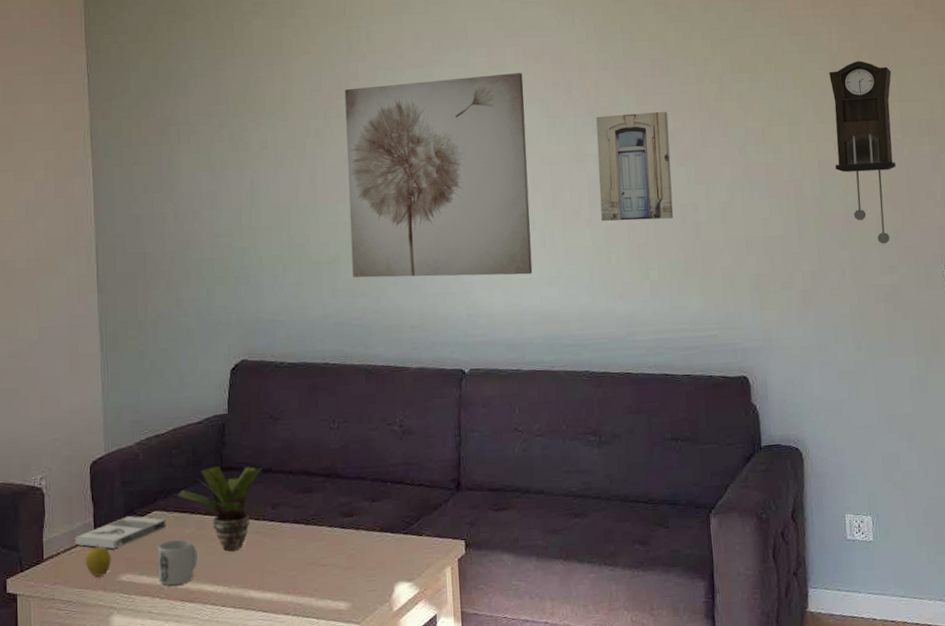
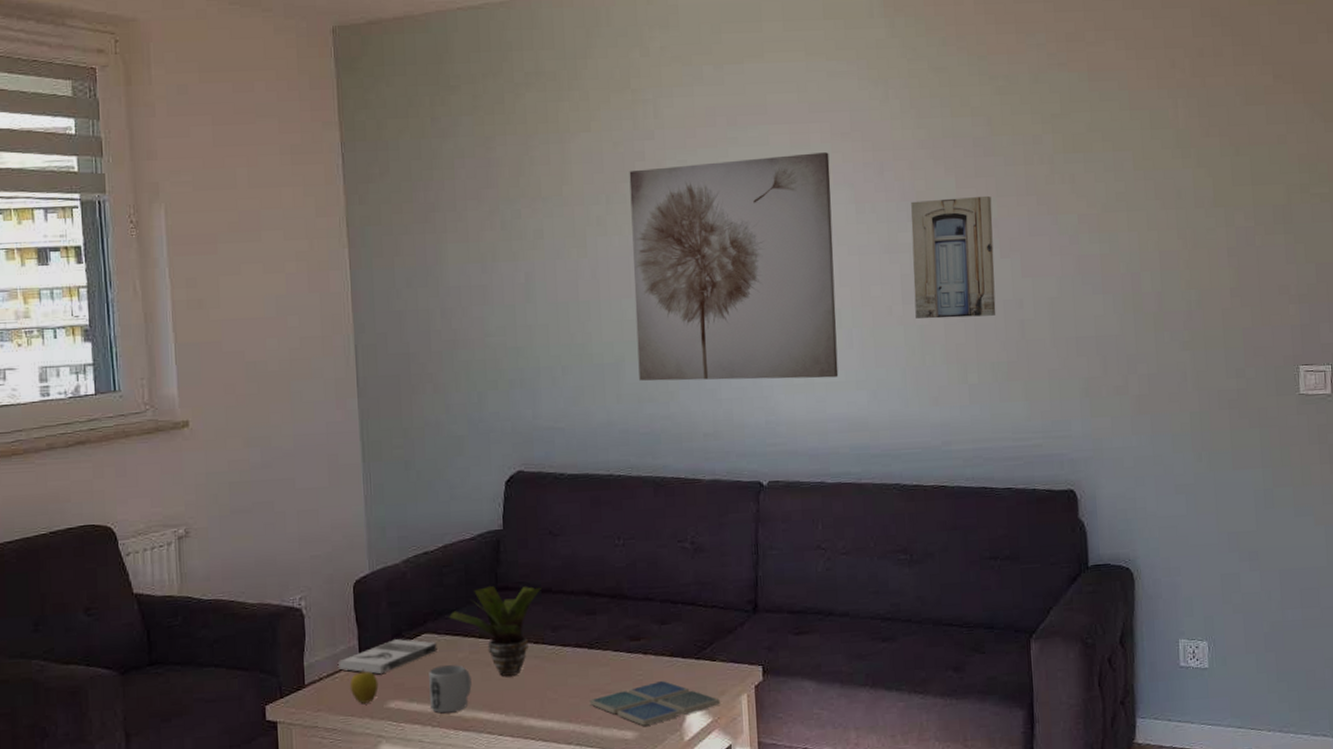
drink coaster: none [305,554,426,597] -> present [589,680,720,726]
pendulum clock: present [829,61,896,244] -> none [1174,139,1246,345]

